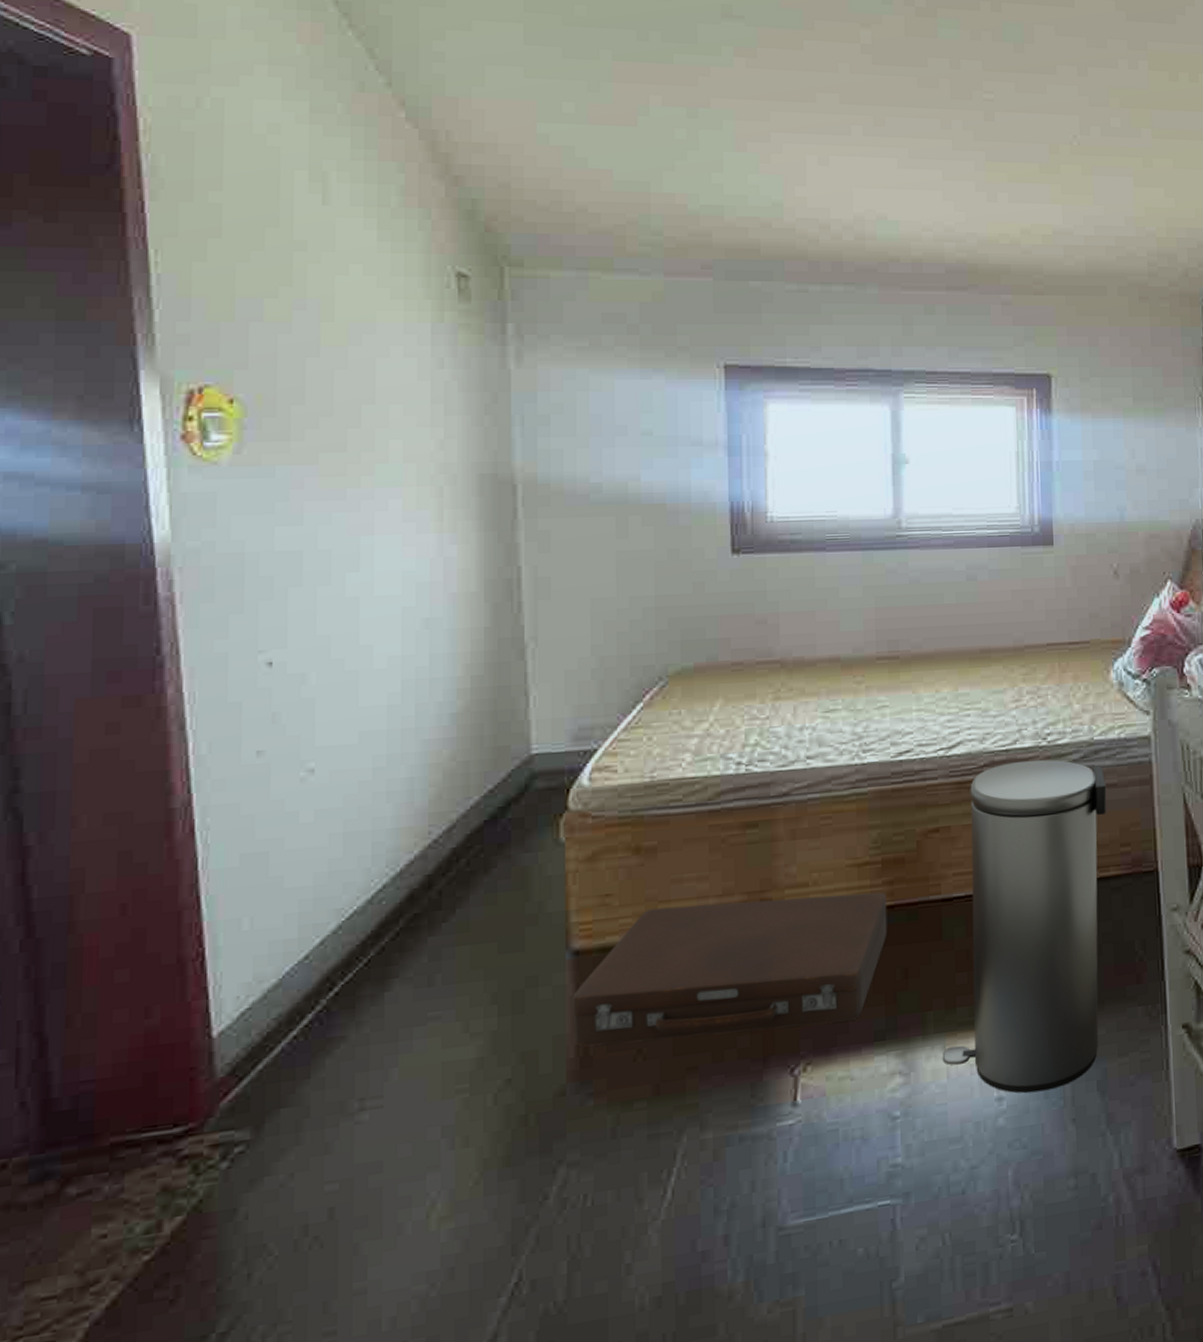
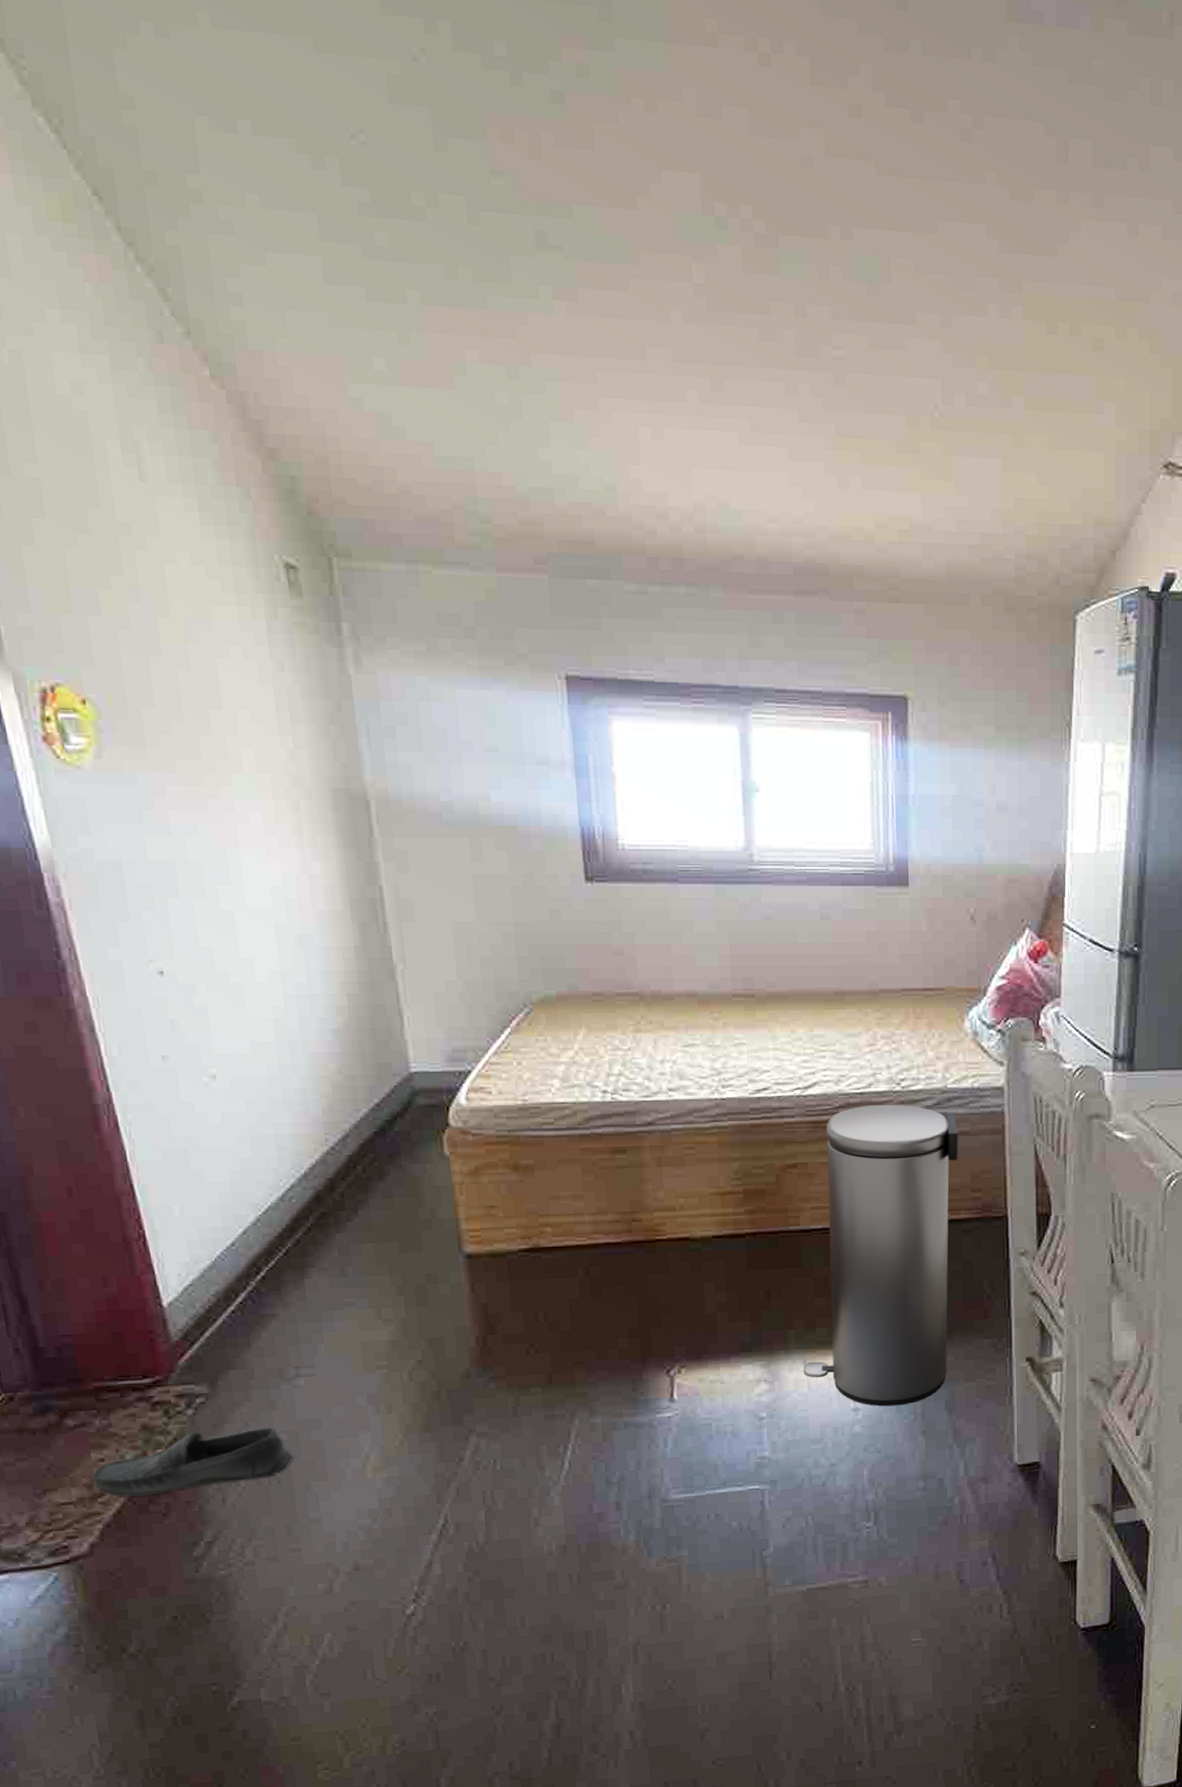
shoe: none [88,1175,346,1283] -> present [92,1427,296,1497]
briefcase: present [573,892,888,1047] -> none [469,1219,751,1338]

